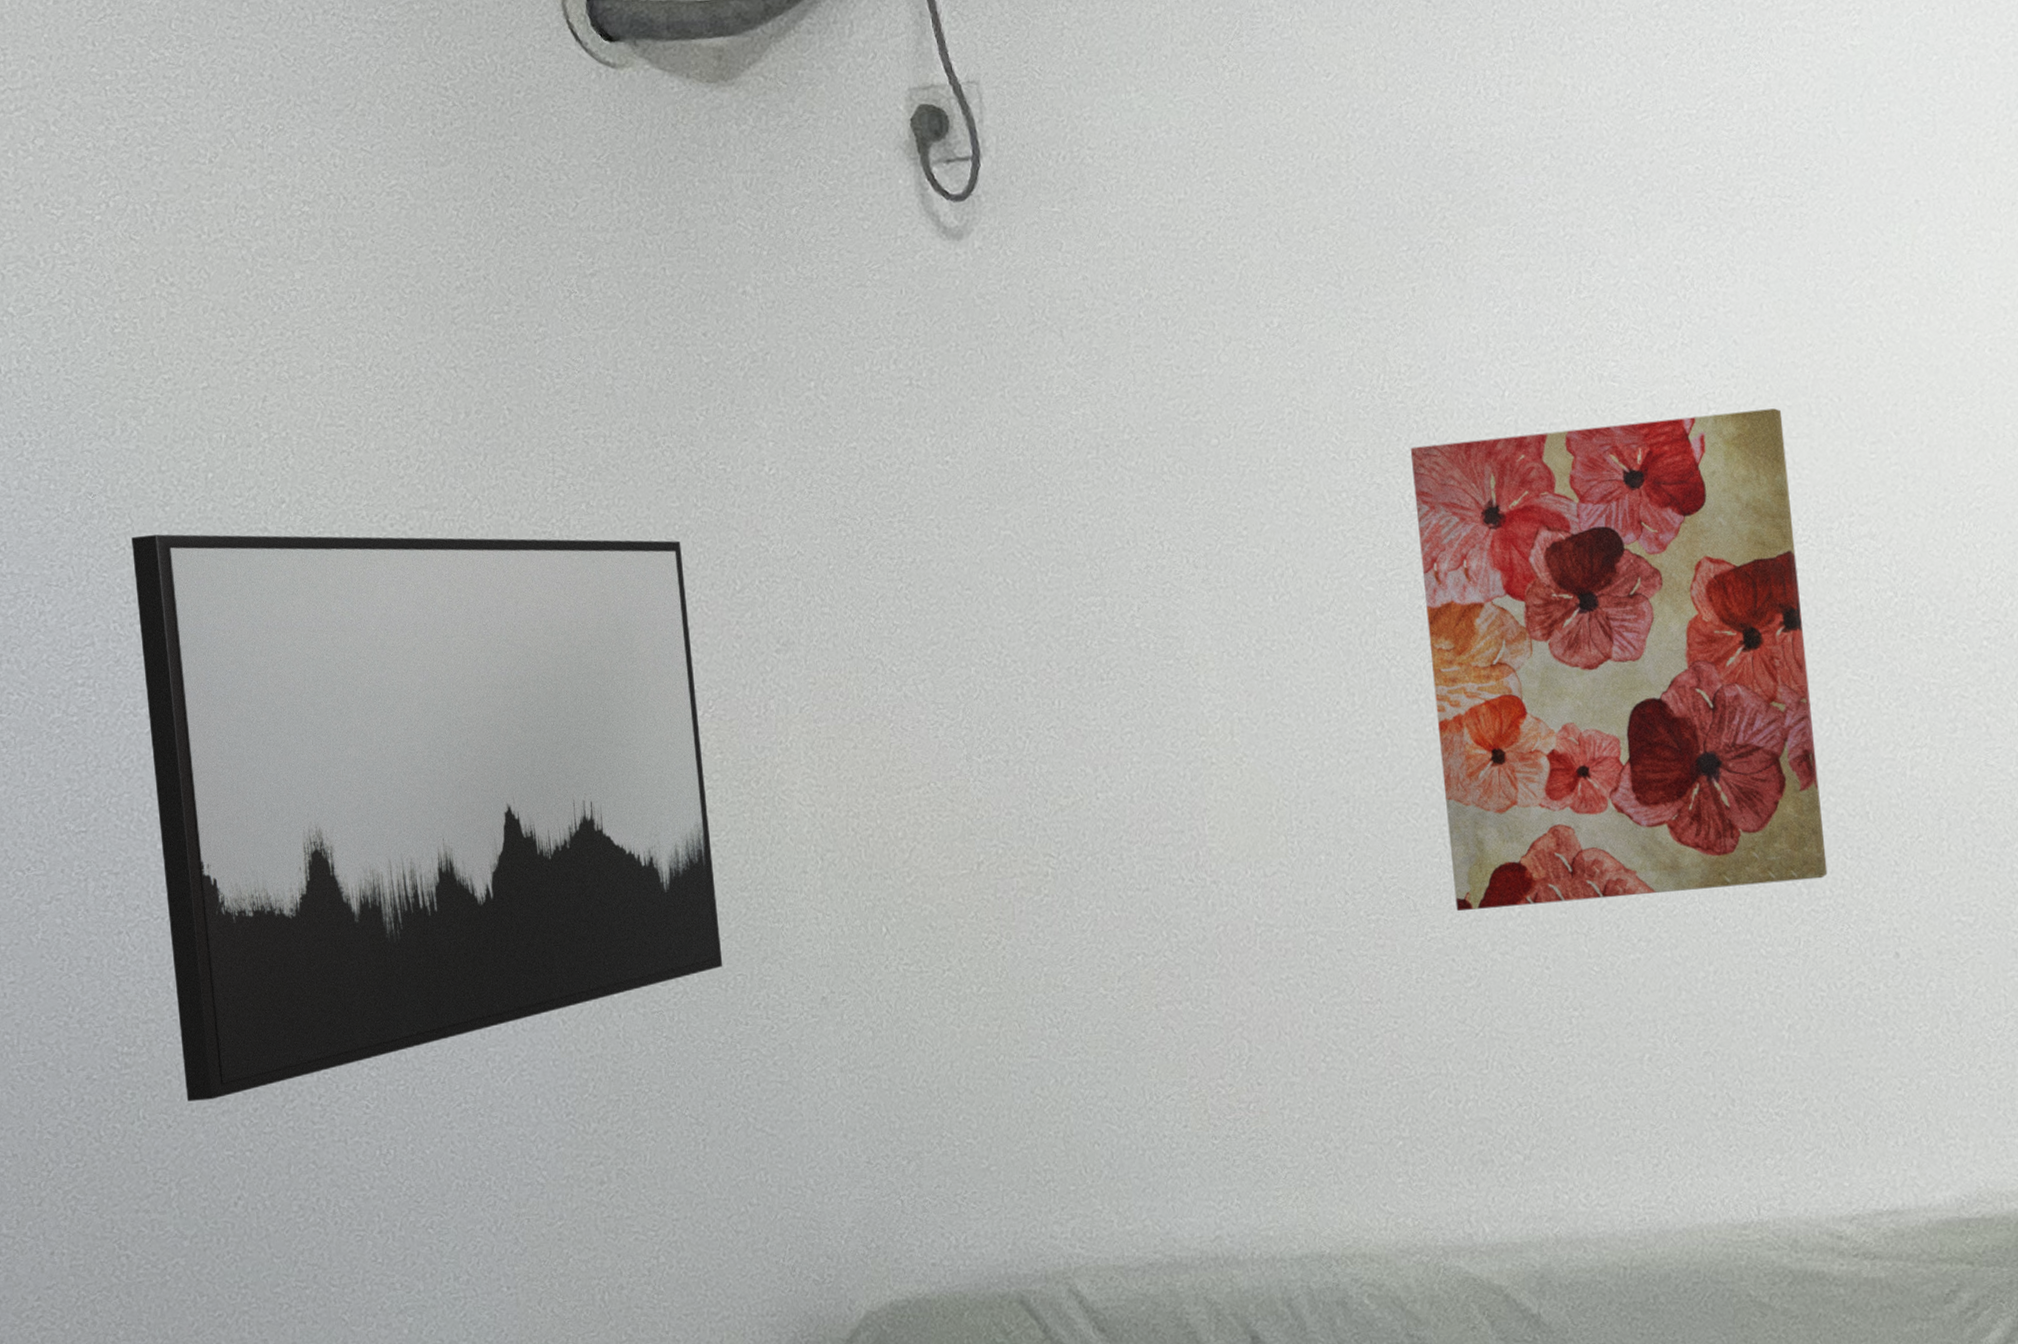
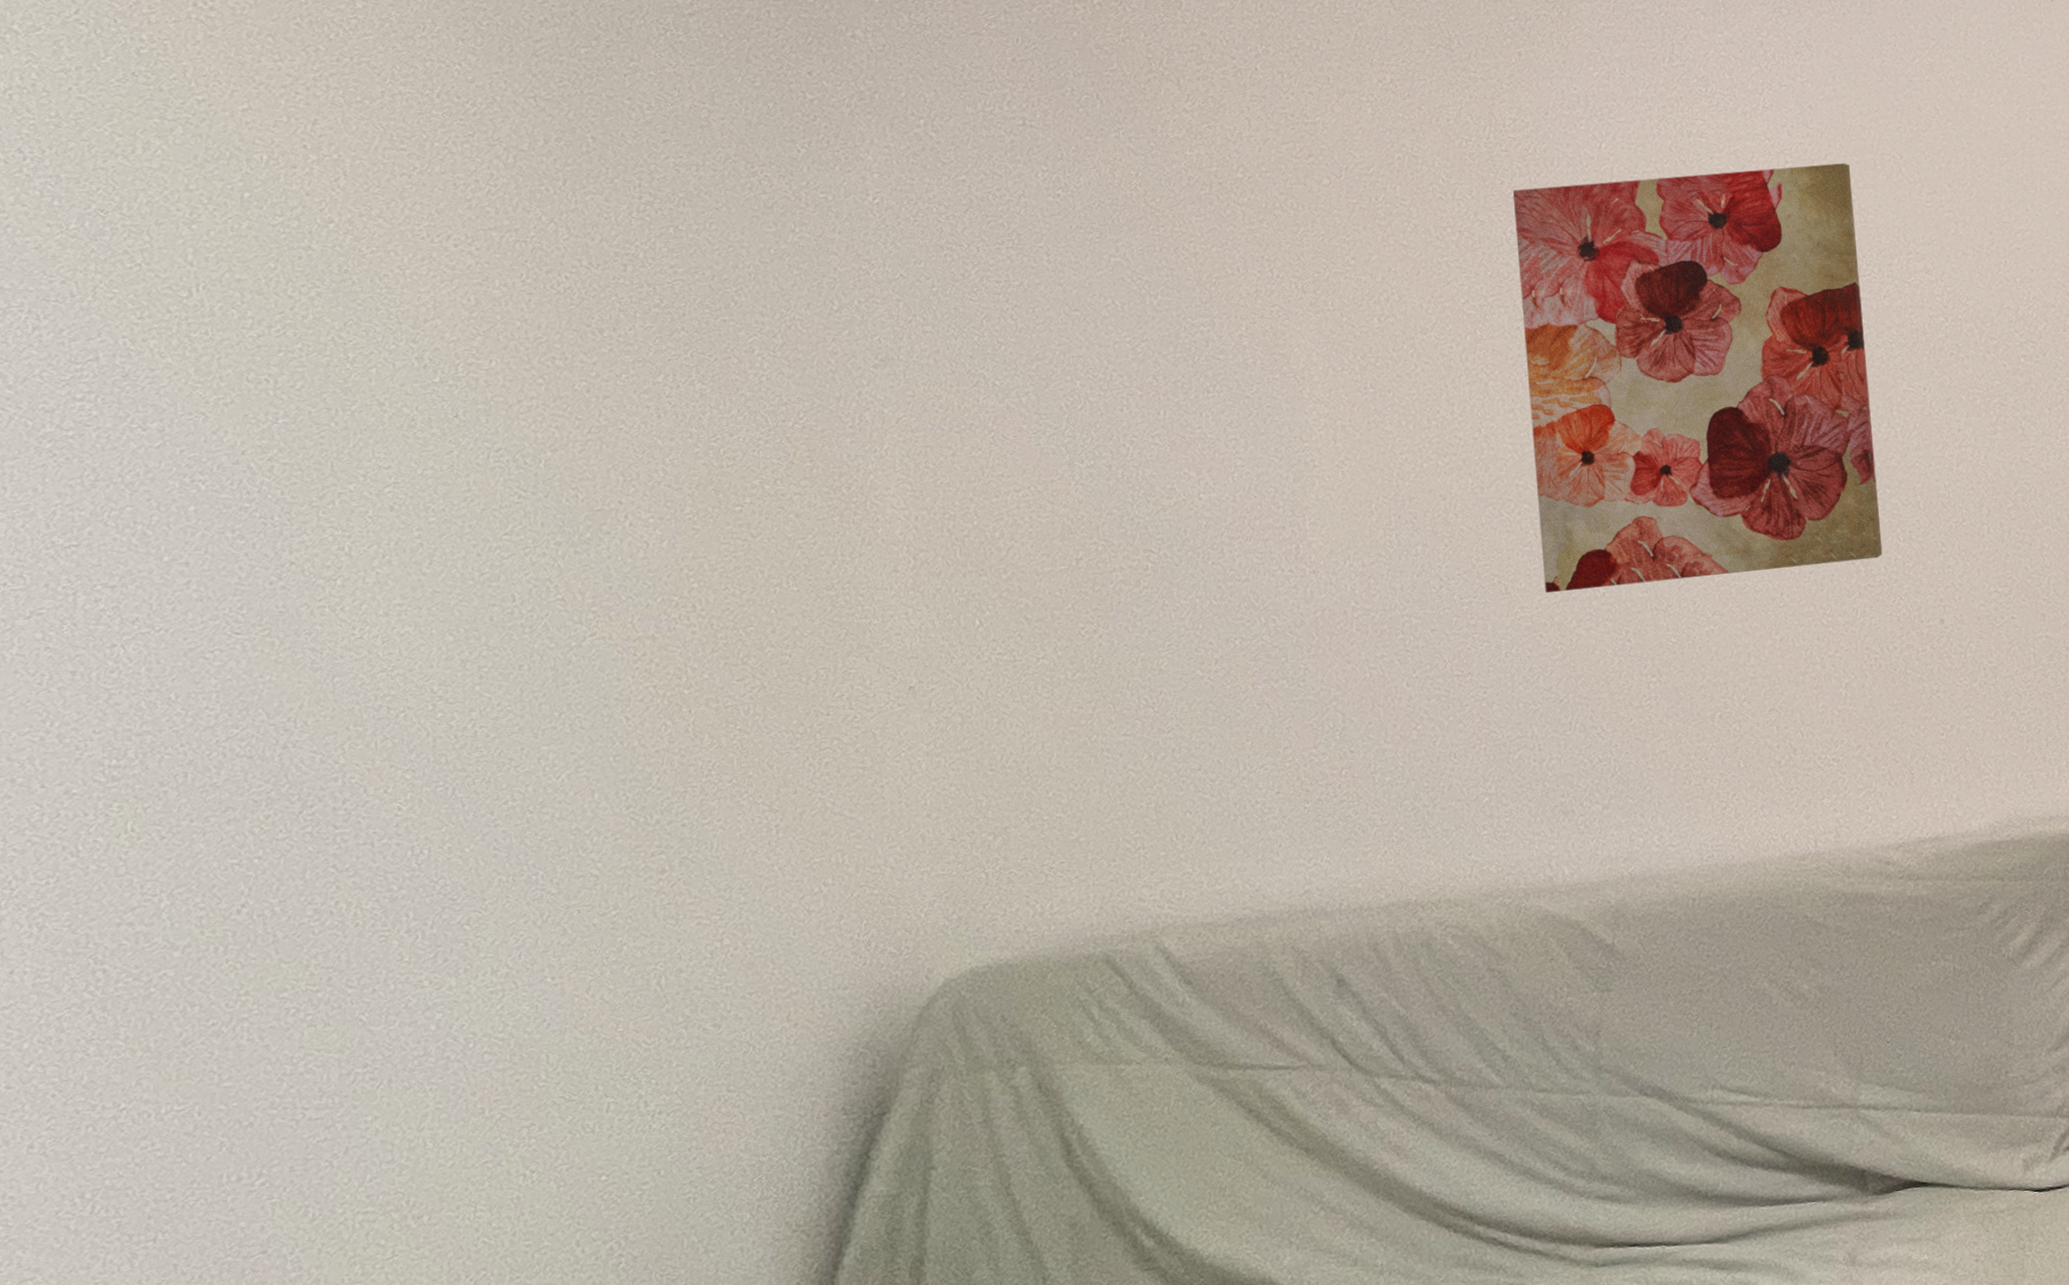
wall art: present [131,534,723,1102] -> none [149,251,805,812]

